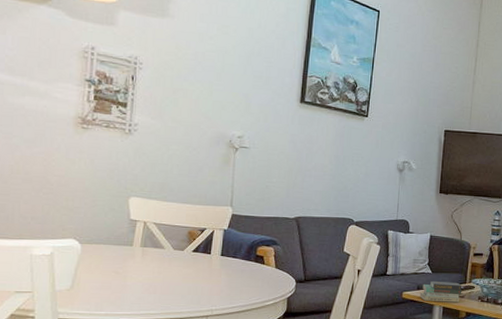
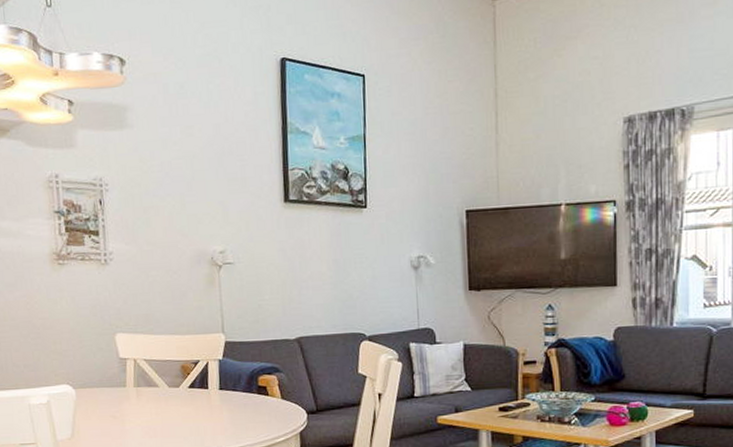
books: present [419,280,462,303] -> none [459,399,514,426]

